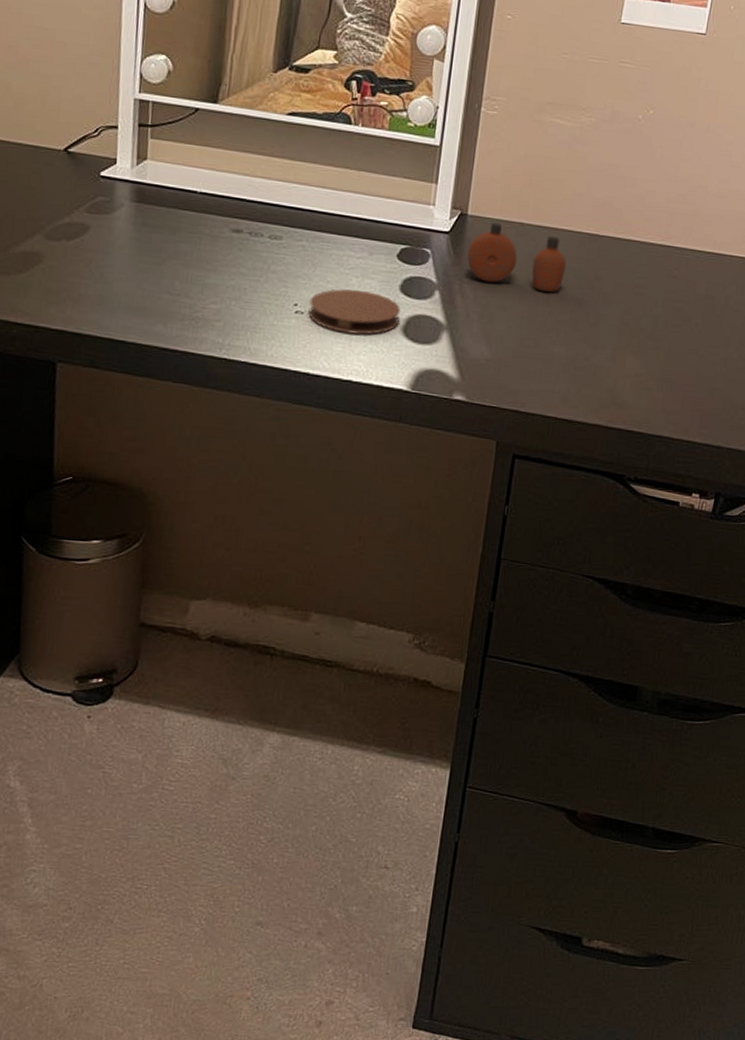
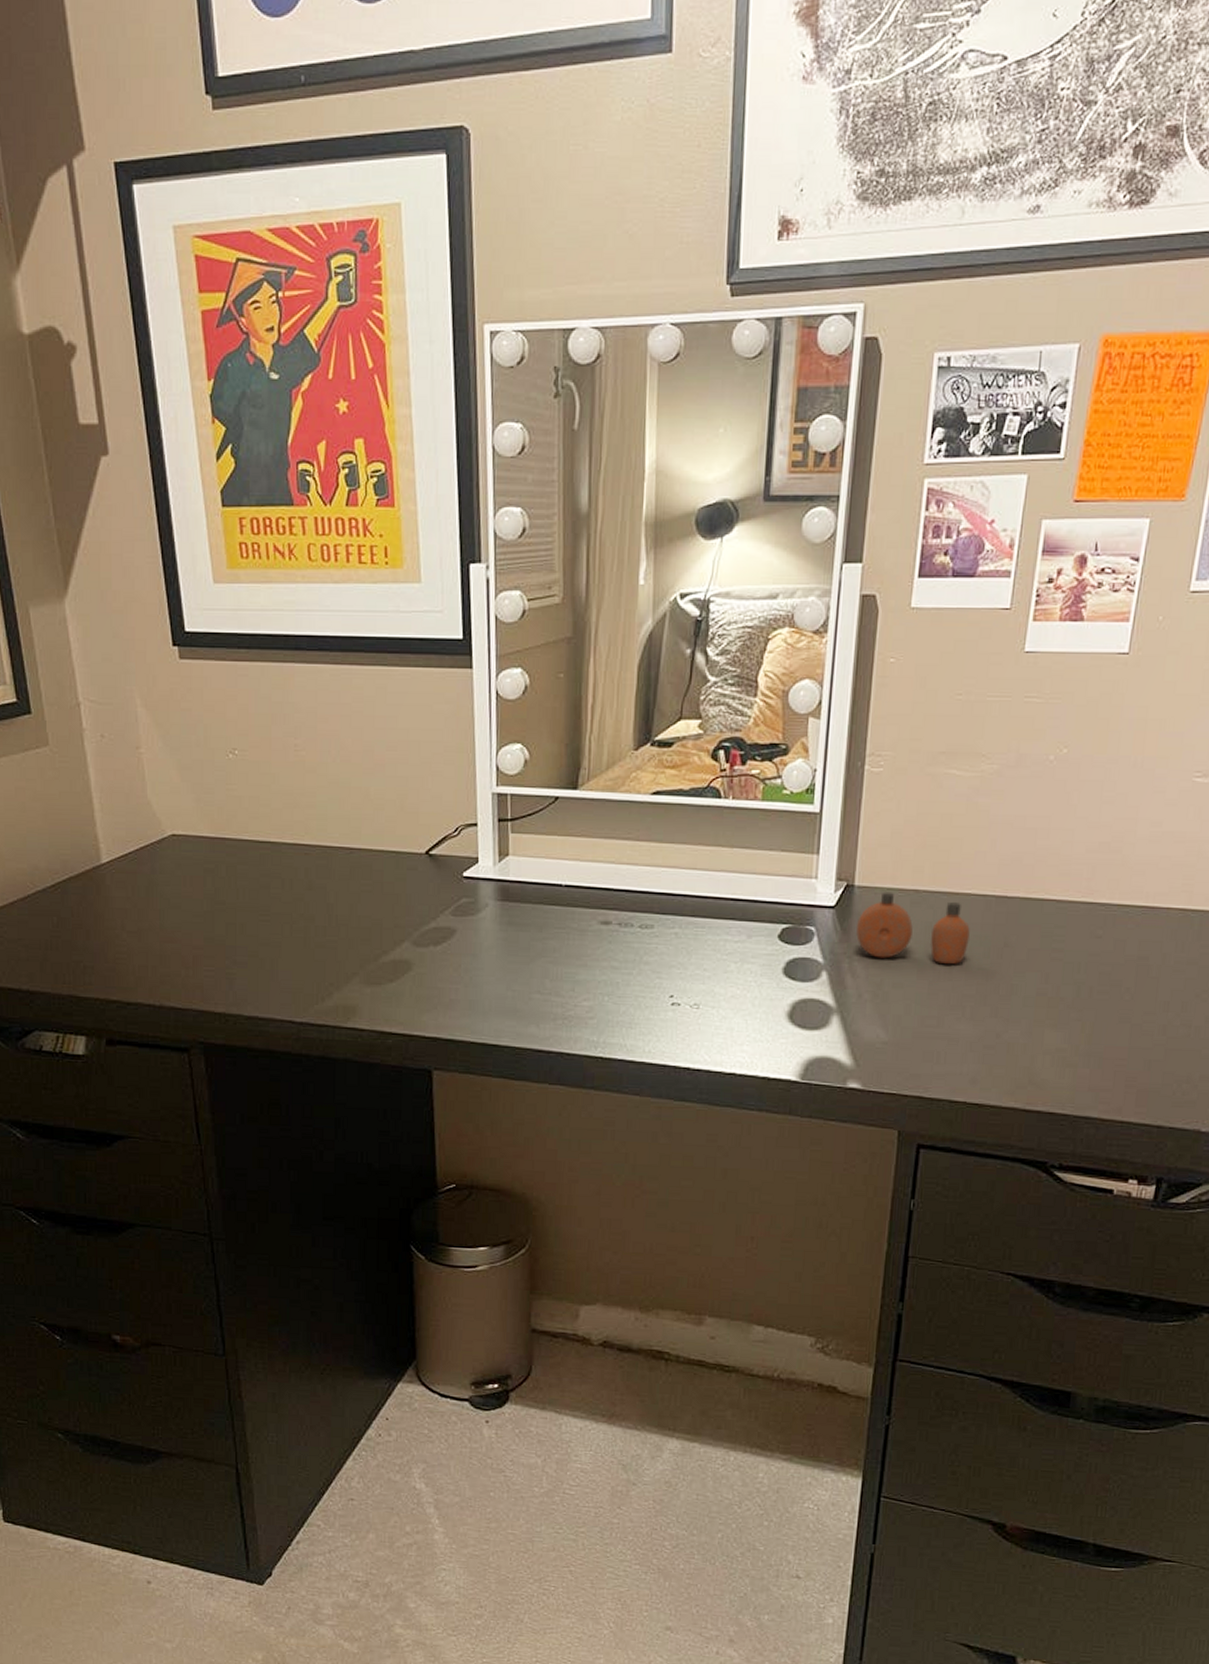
coaster: present [308,289,400,335] -> none [686,975,785,1024]

